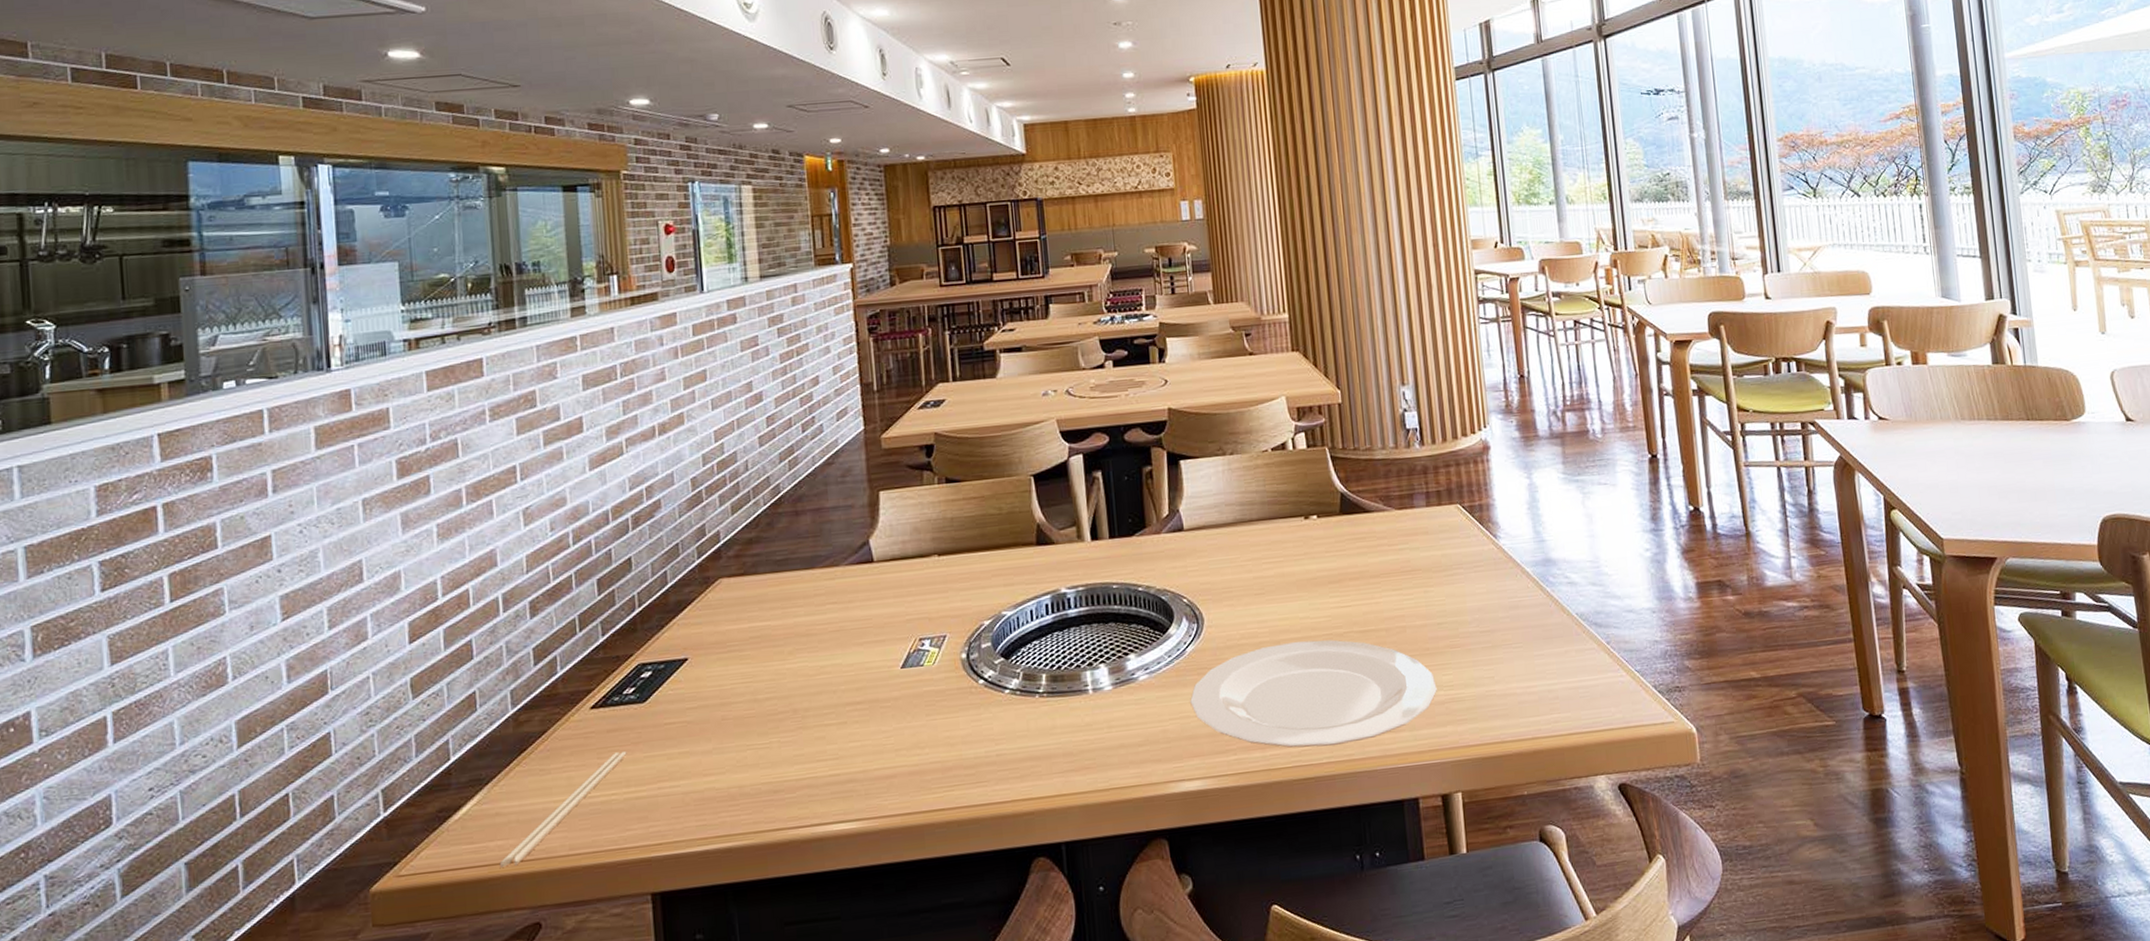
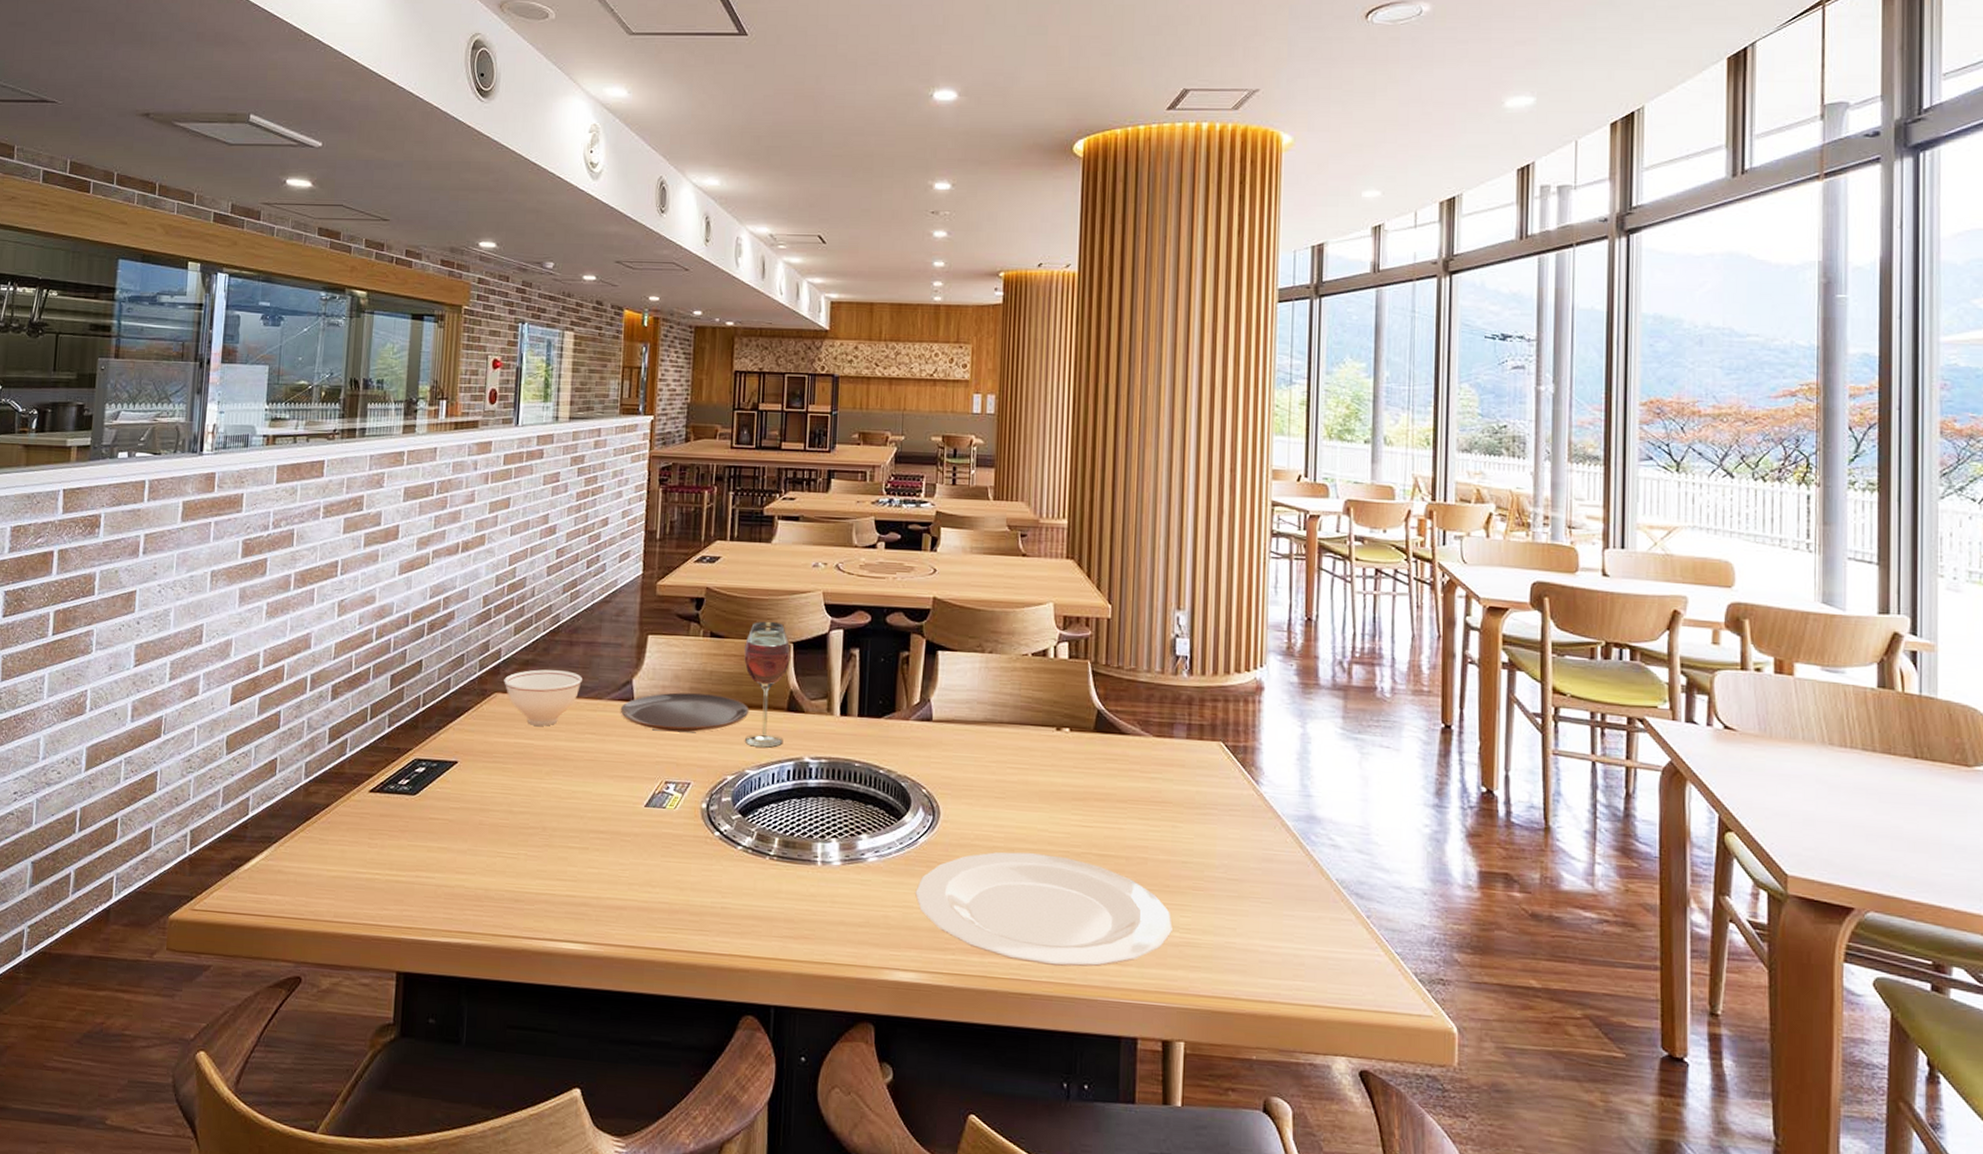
chopsticks: present [499,752,627,868] -> none [275,836,394,921]
bowl: none [727,542,815,606] -> present [504,669,582,726]
plate: none [860,541,998,589] -> present [620,692,749,733]
wineglass: none [983,457,1037,587] -> present [744,621,791,748]

